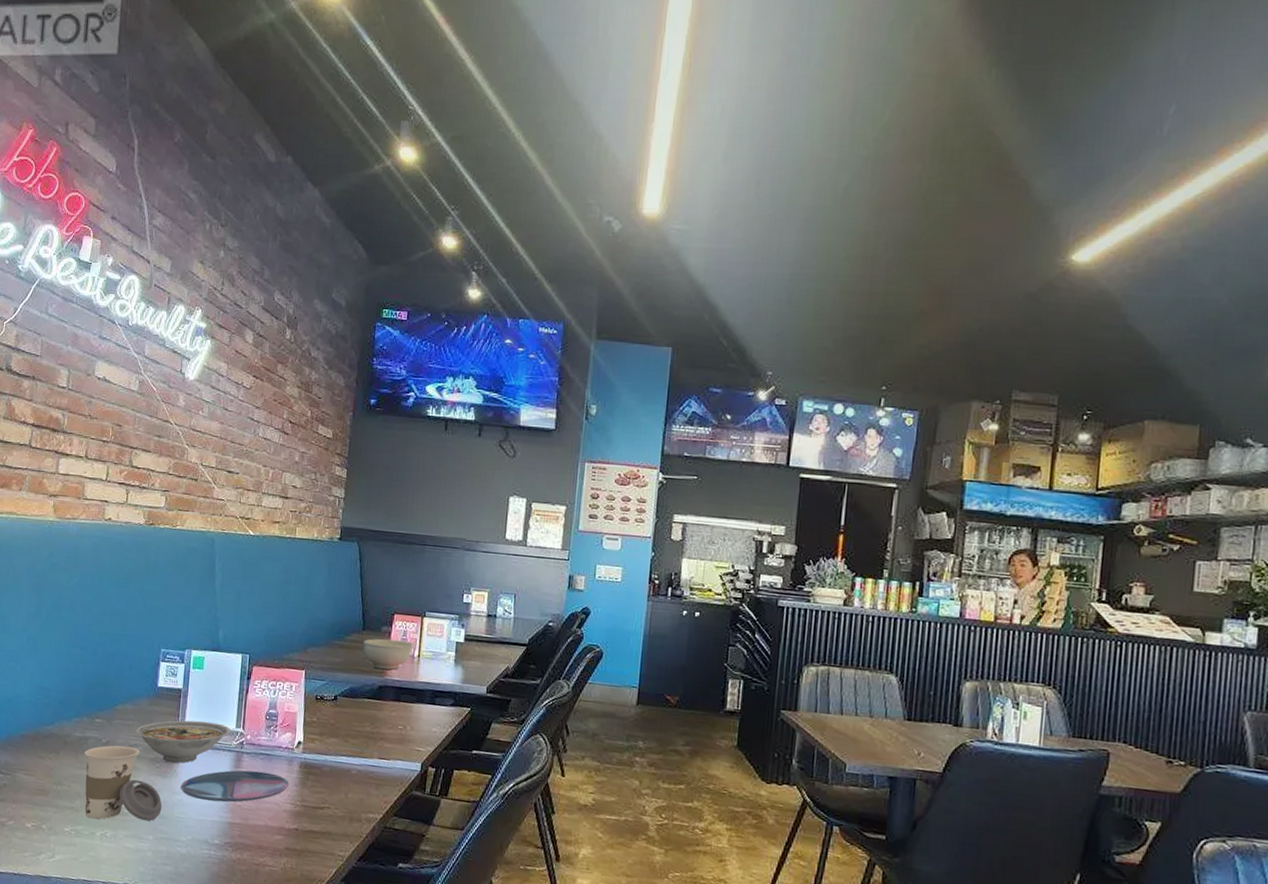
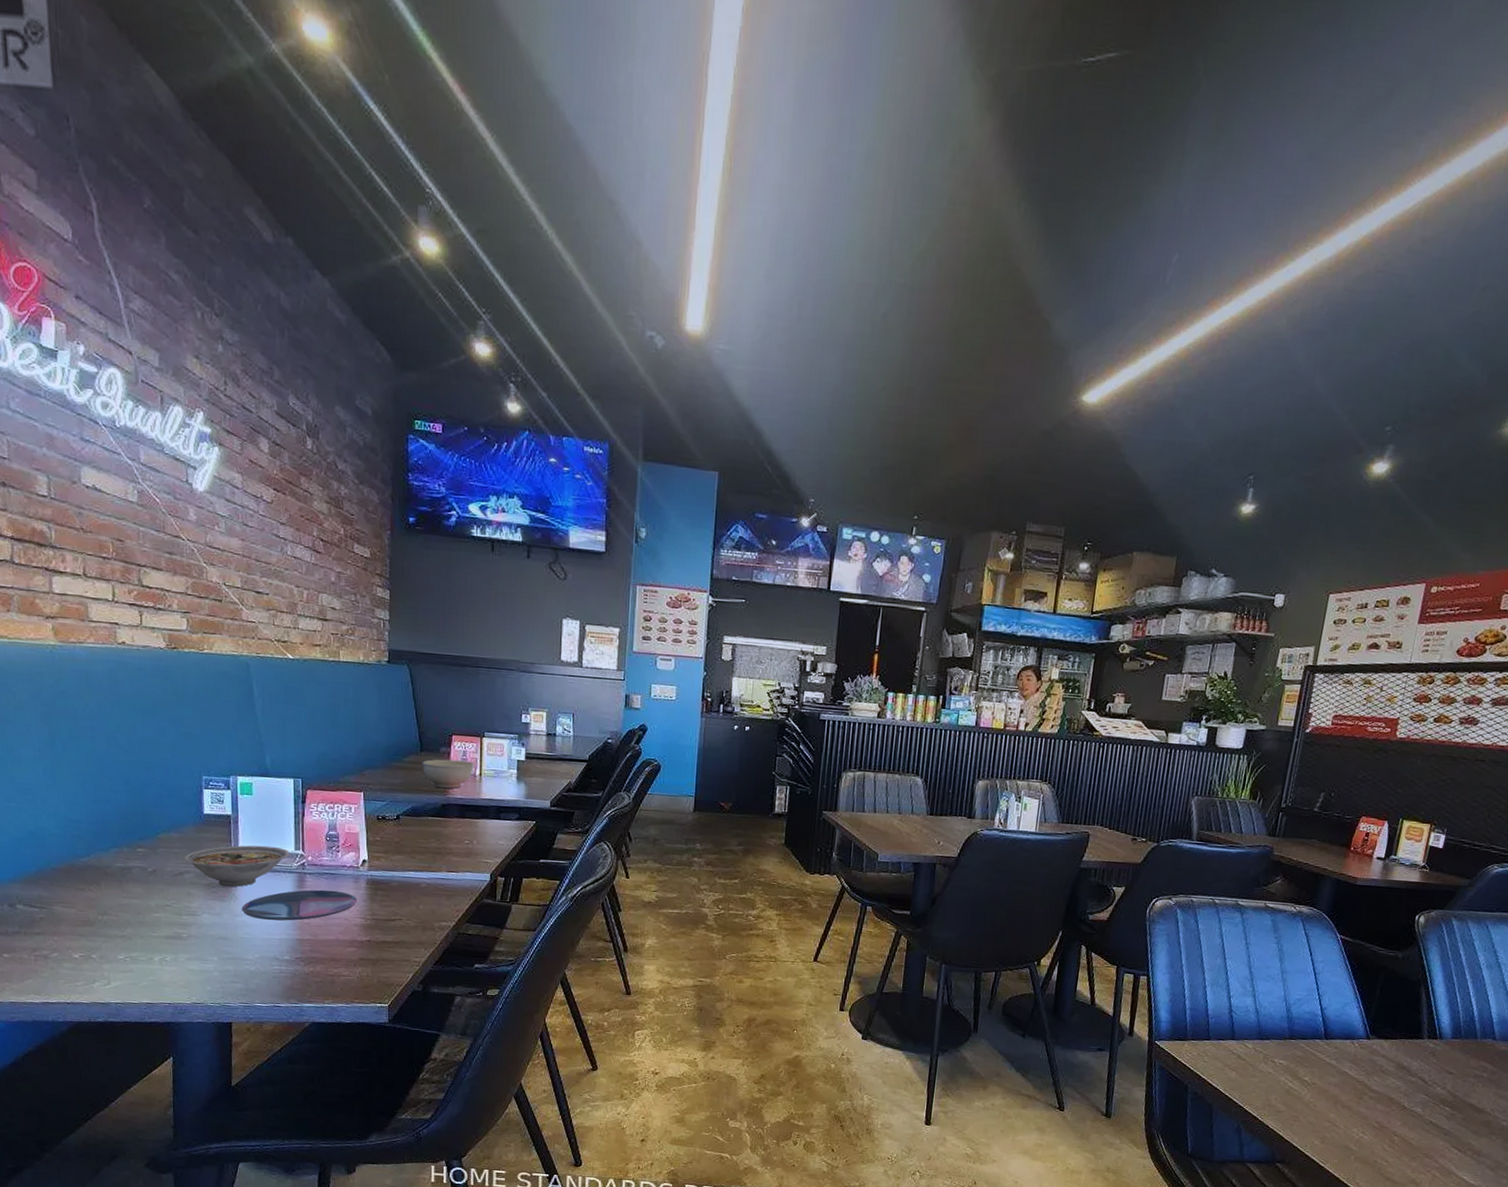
cup: present [84,745,162,822] -> none [130,873,224,945]

